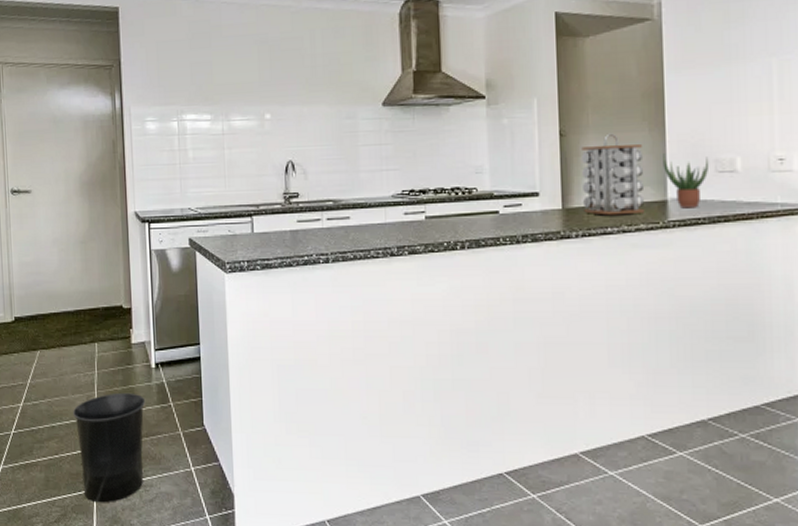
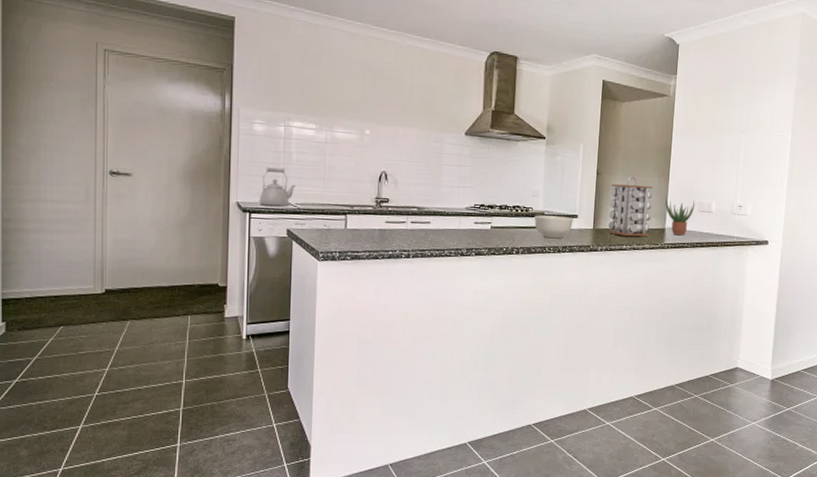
waste bin: present [73,392,146,503] -> none [161,360,235,456]
kettle: none [157,168,194,213] -> present [258,166,296,207]
bowl: none [480,195,534,226] -> present [534,215,573,239]

